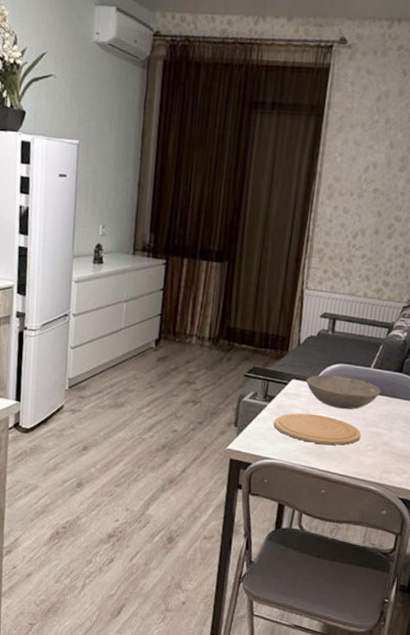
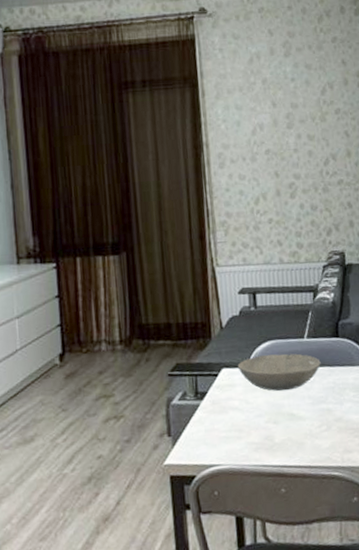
plate: present [274,413,361,445] -> none [211,402,311,437]

